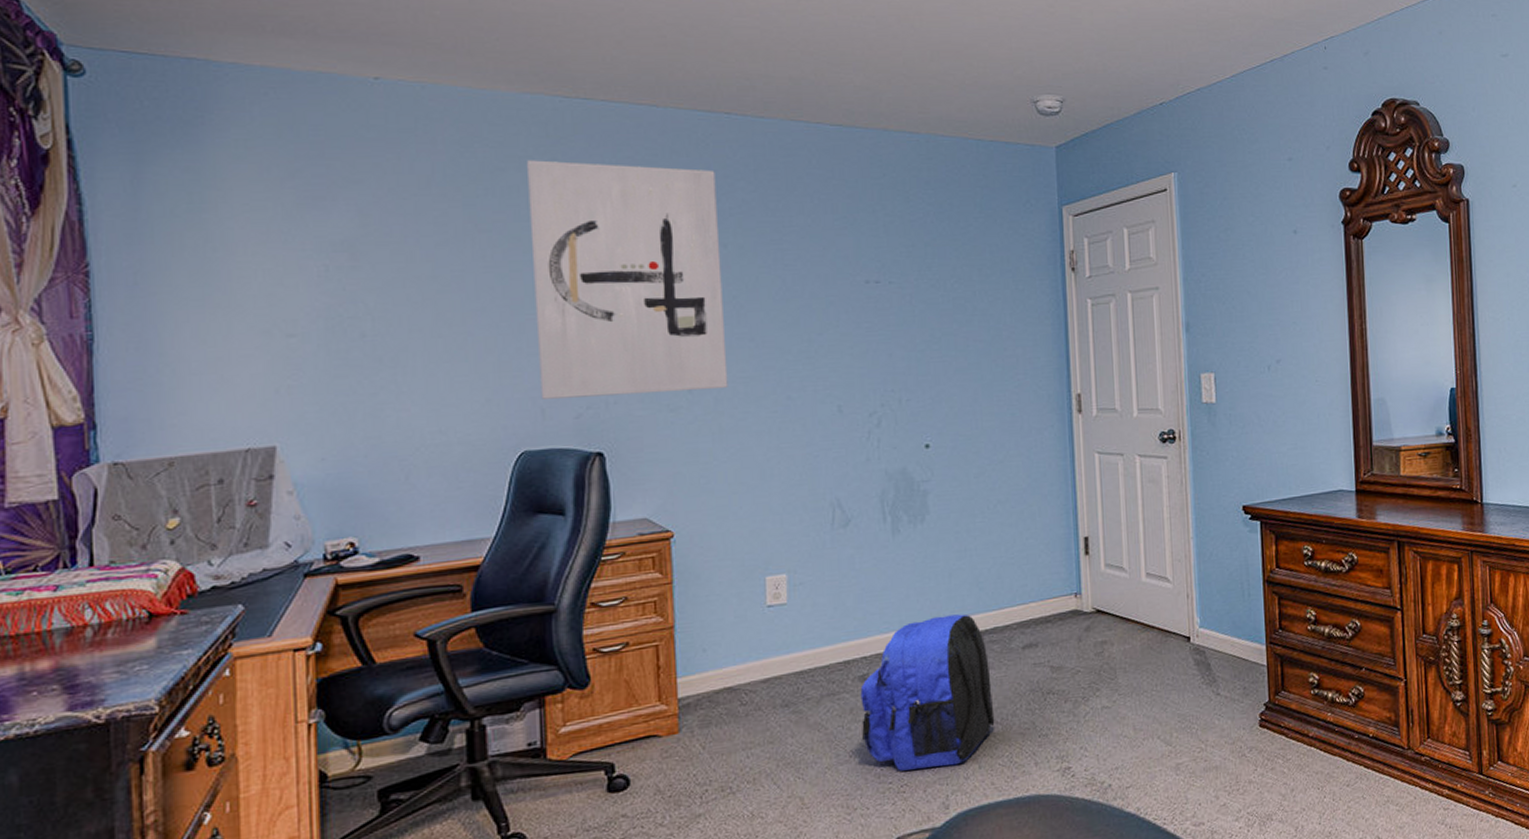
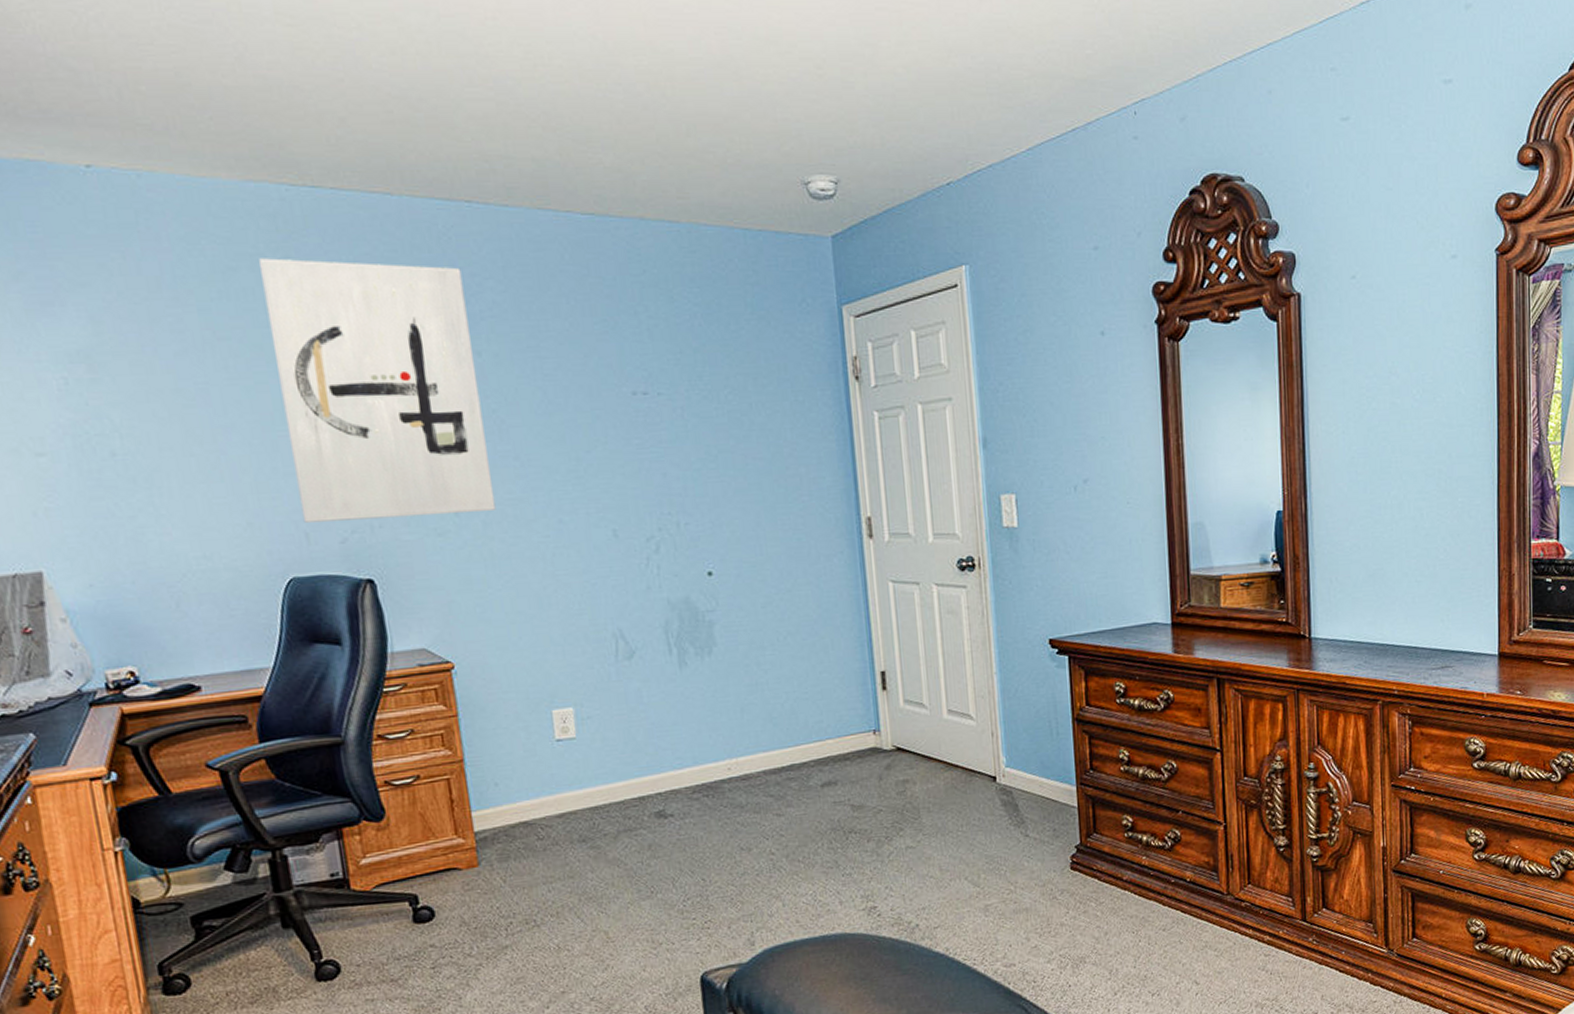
backpack: present [860,614,995,771] -> none [657,750,797,907]

